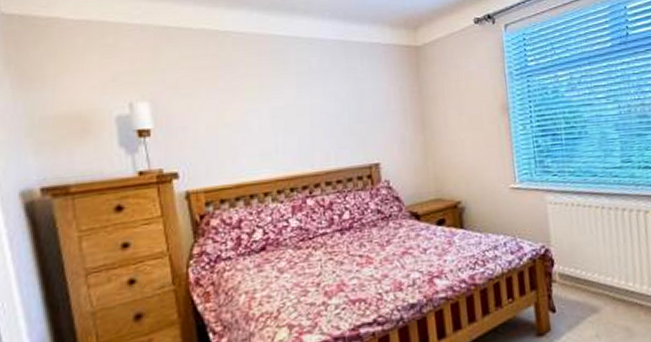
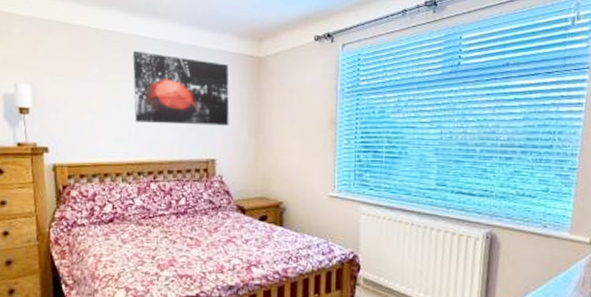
wall art: none [272,52,391,132] -> present [132,50,230,126]

